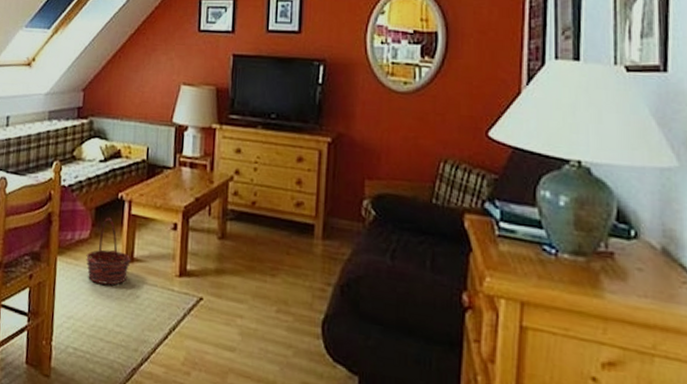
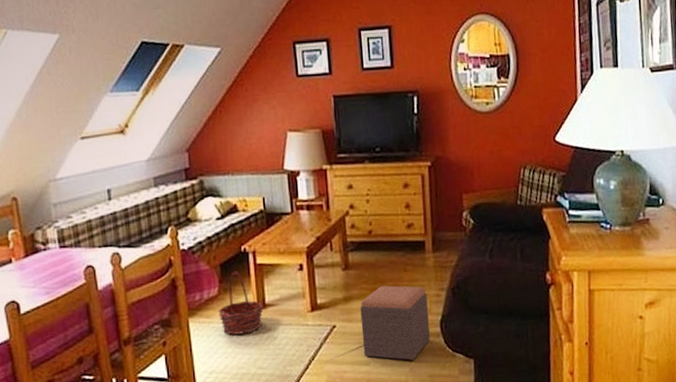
footstool: none [229,265,310,359] -> present [360,285,430,360]

